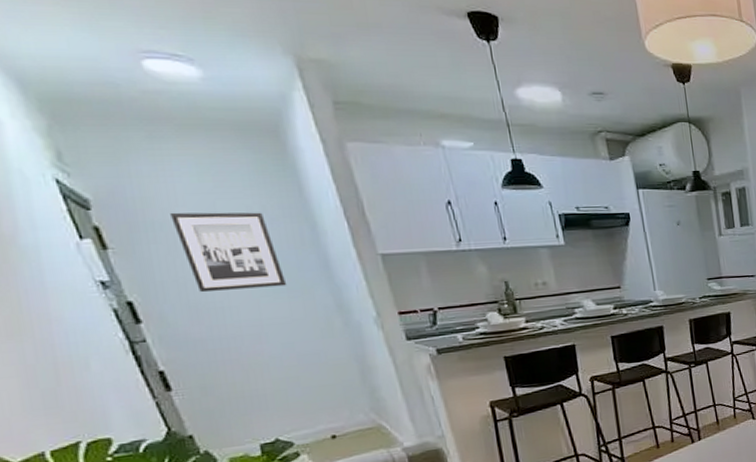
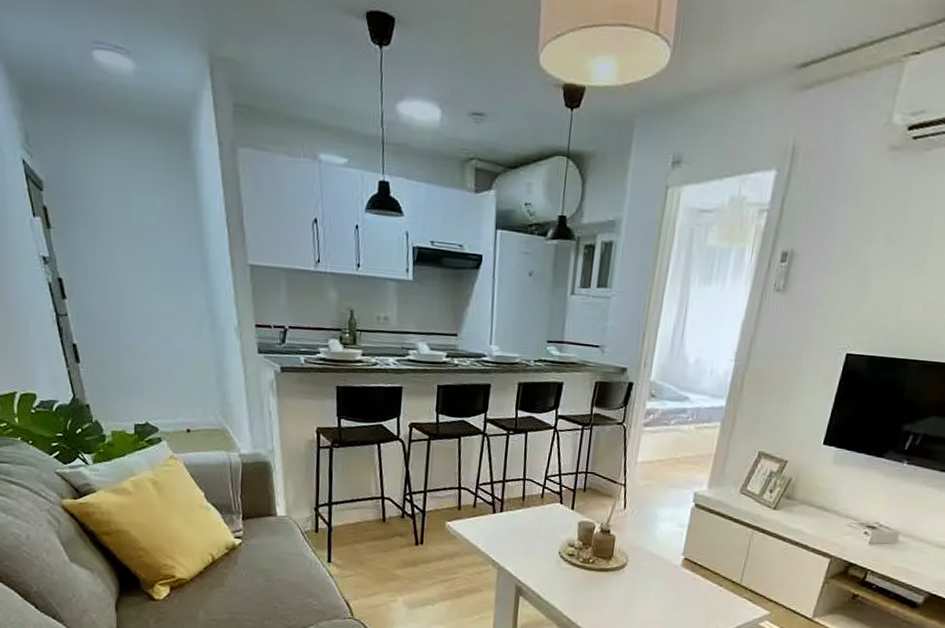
wall art: present [170,212,287,293] -> none [97,200,173,283]

